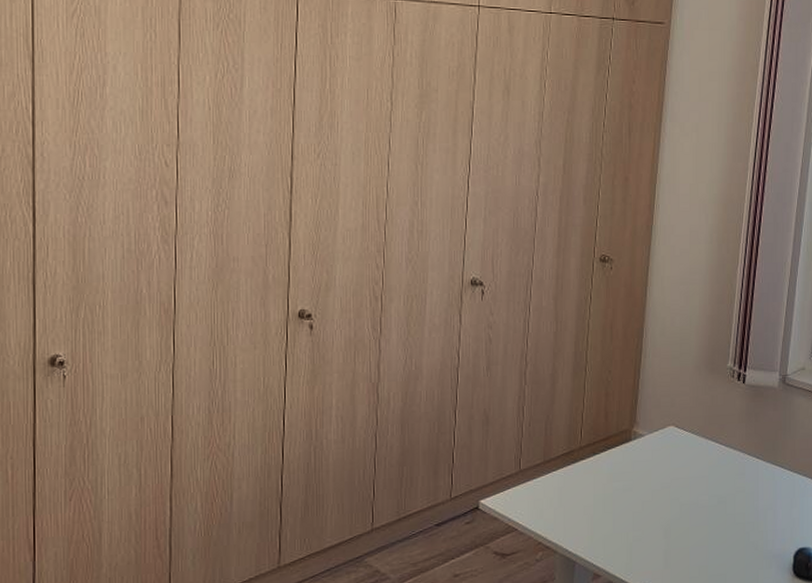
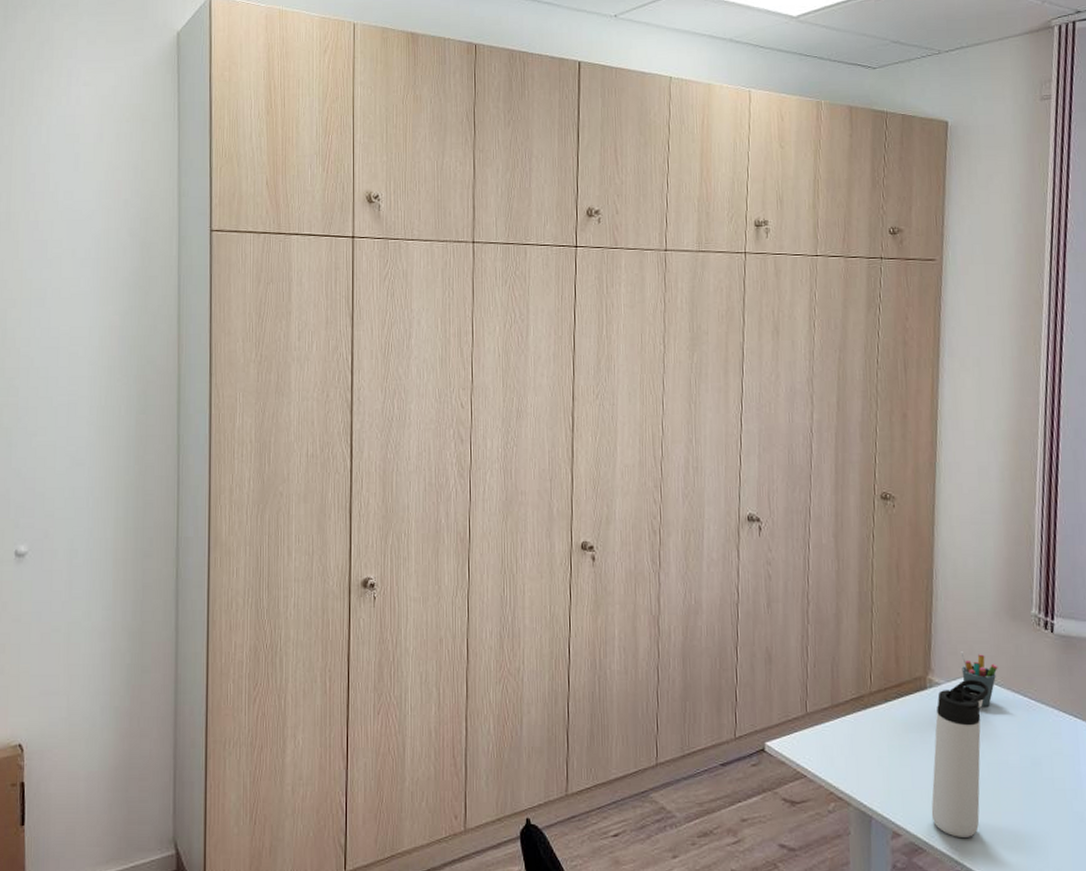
thermos bottle: none [629,429,686,573] -> present [931,679,989,837]
pen holder: none [663,404,695,454] -> present [960,651,998,706]

